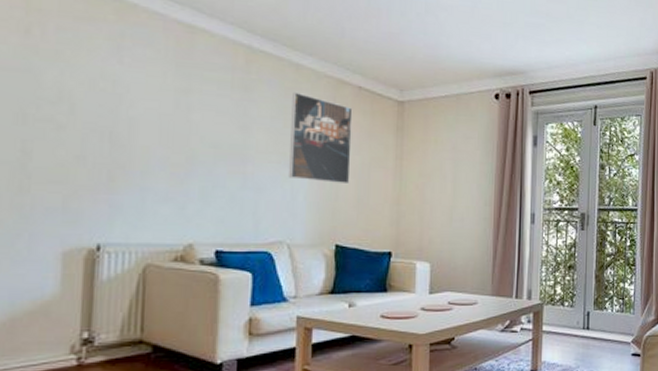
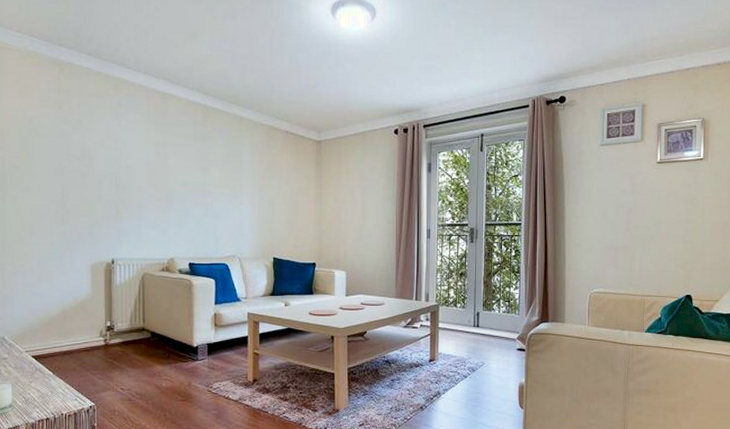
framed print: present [289,91,353,185] -> none [237,139,282,210]

